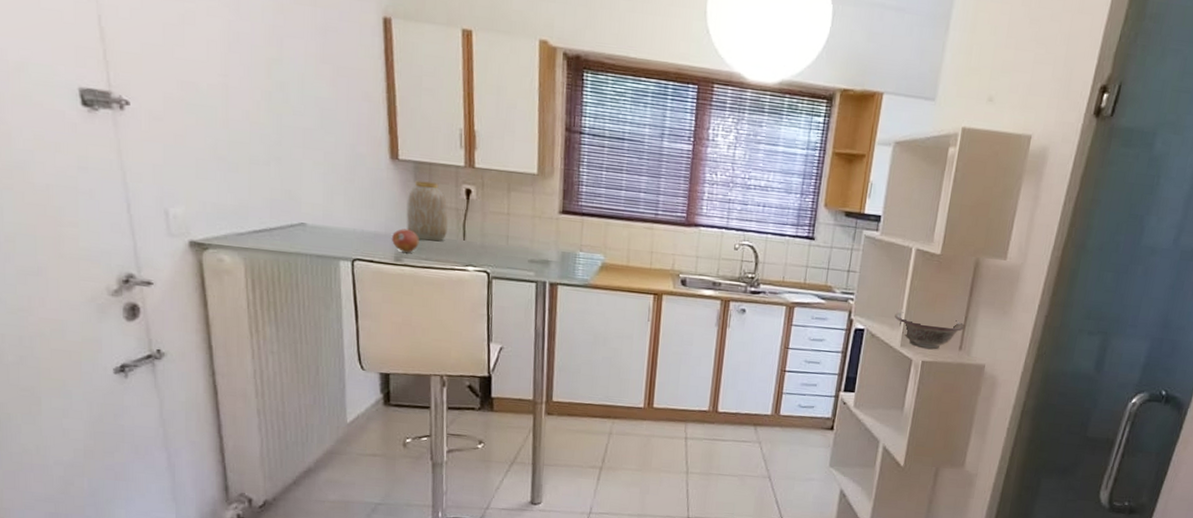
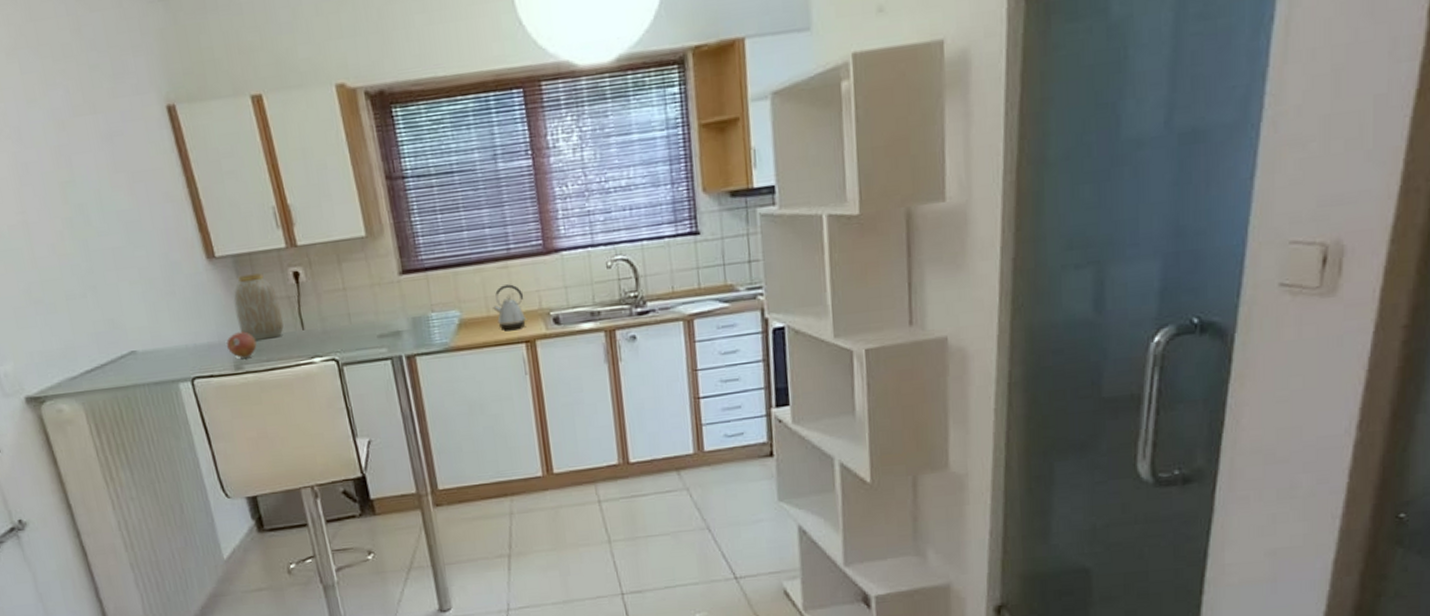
kettle: none [633,243,661,283] -> present [493,284,529,331]
decorative bowl: present [894,312,965,350] -> none [818,291,910,335]

